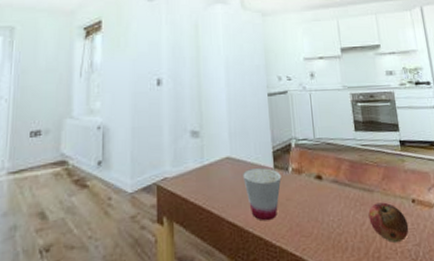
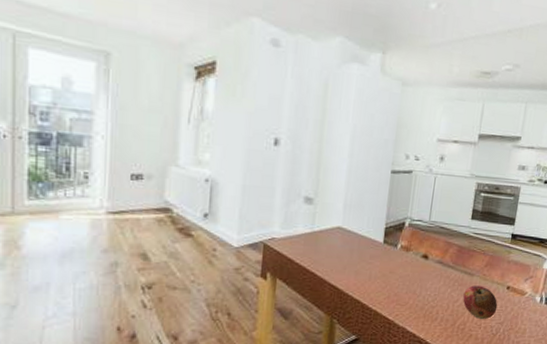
cup: present [243,167,282,221] -> none [351,240,389,288]

